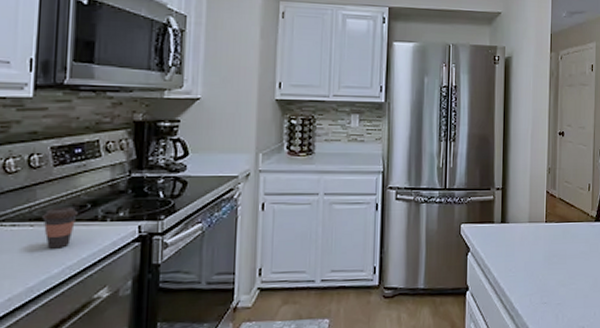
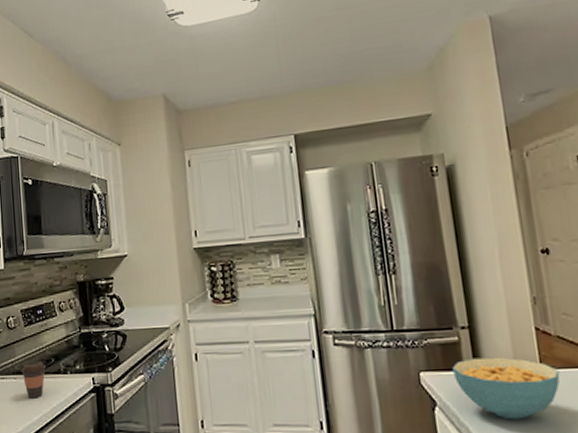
cereal bowl: none [485,213,557,262] -> present [451,357,560,420]

